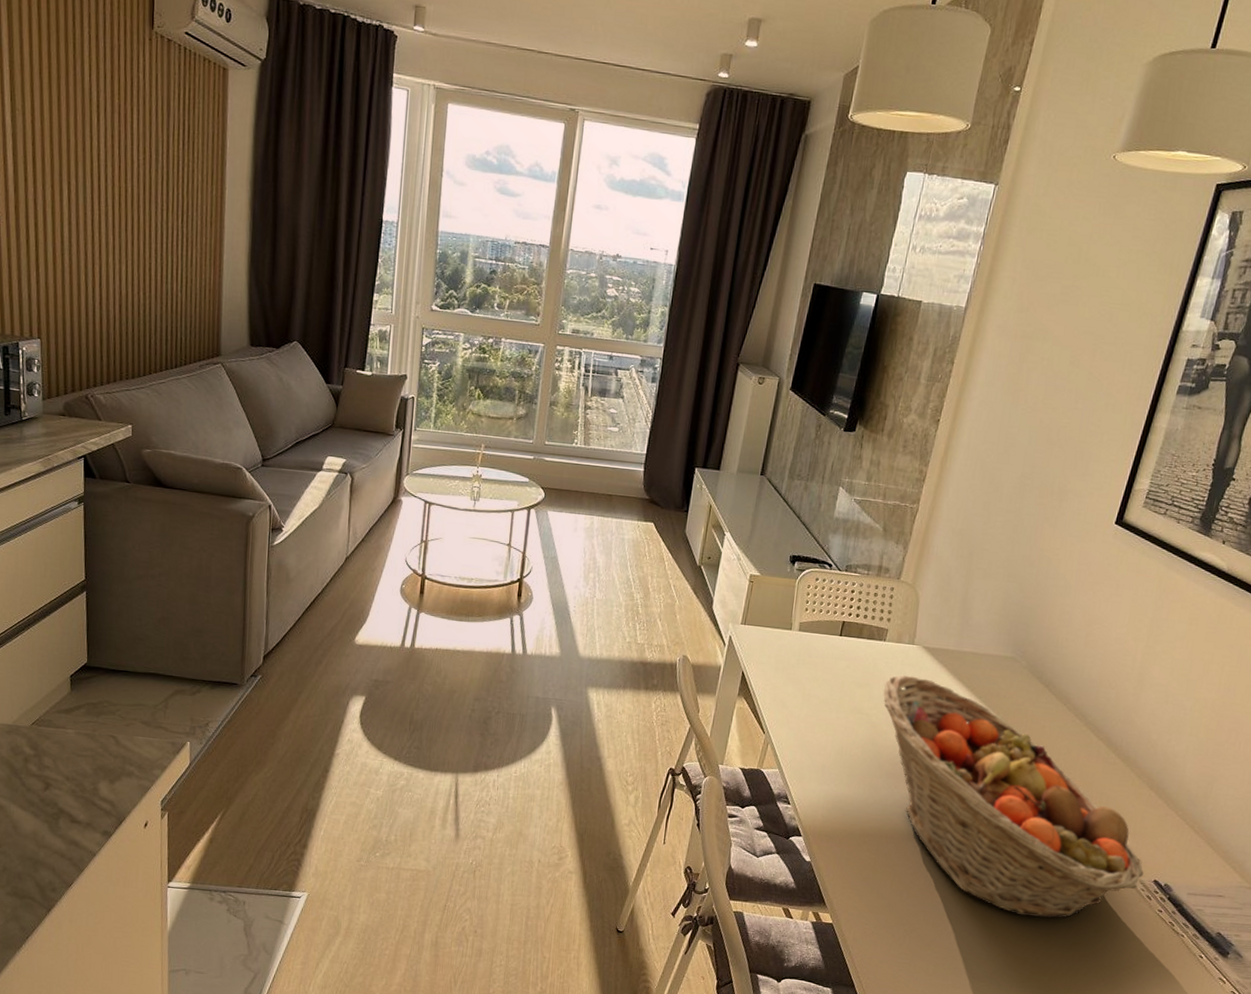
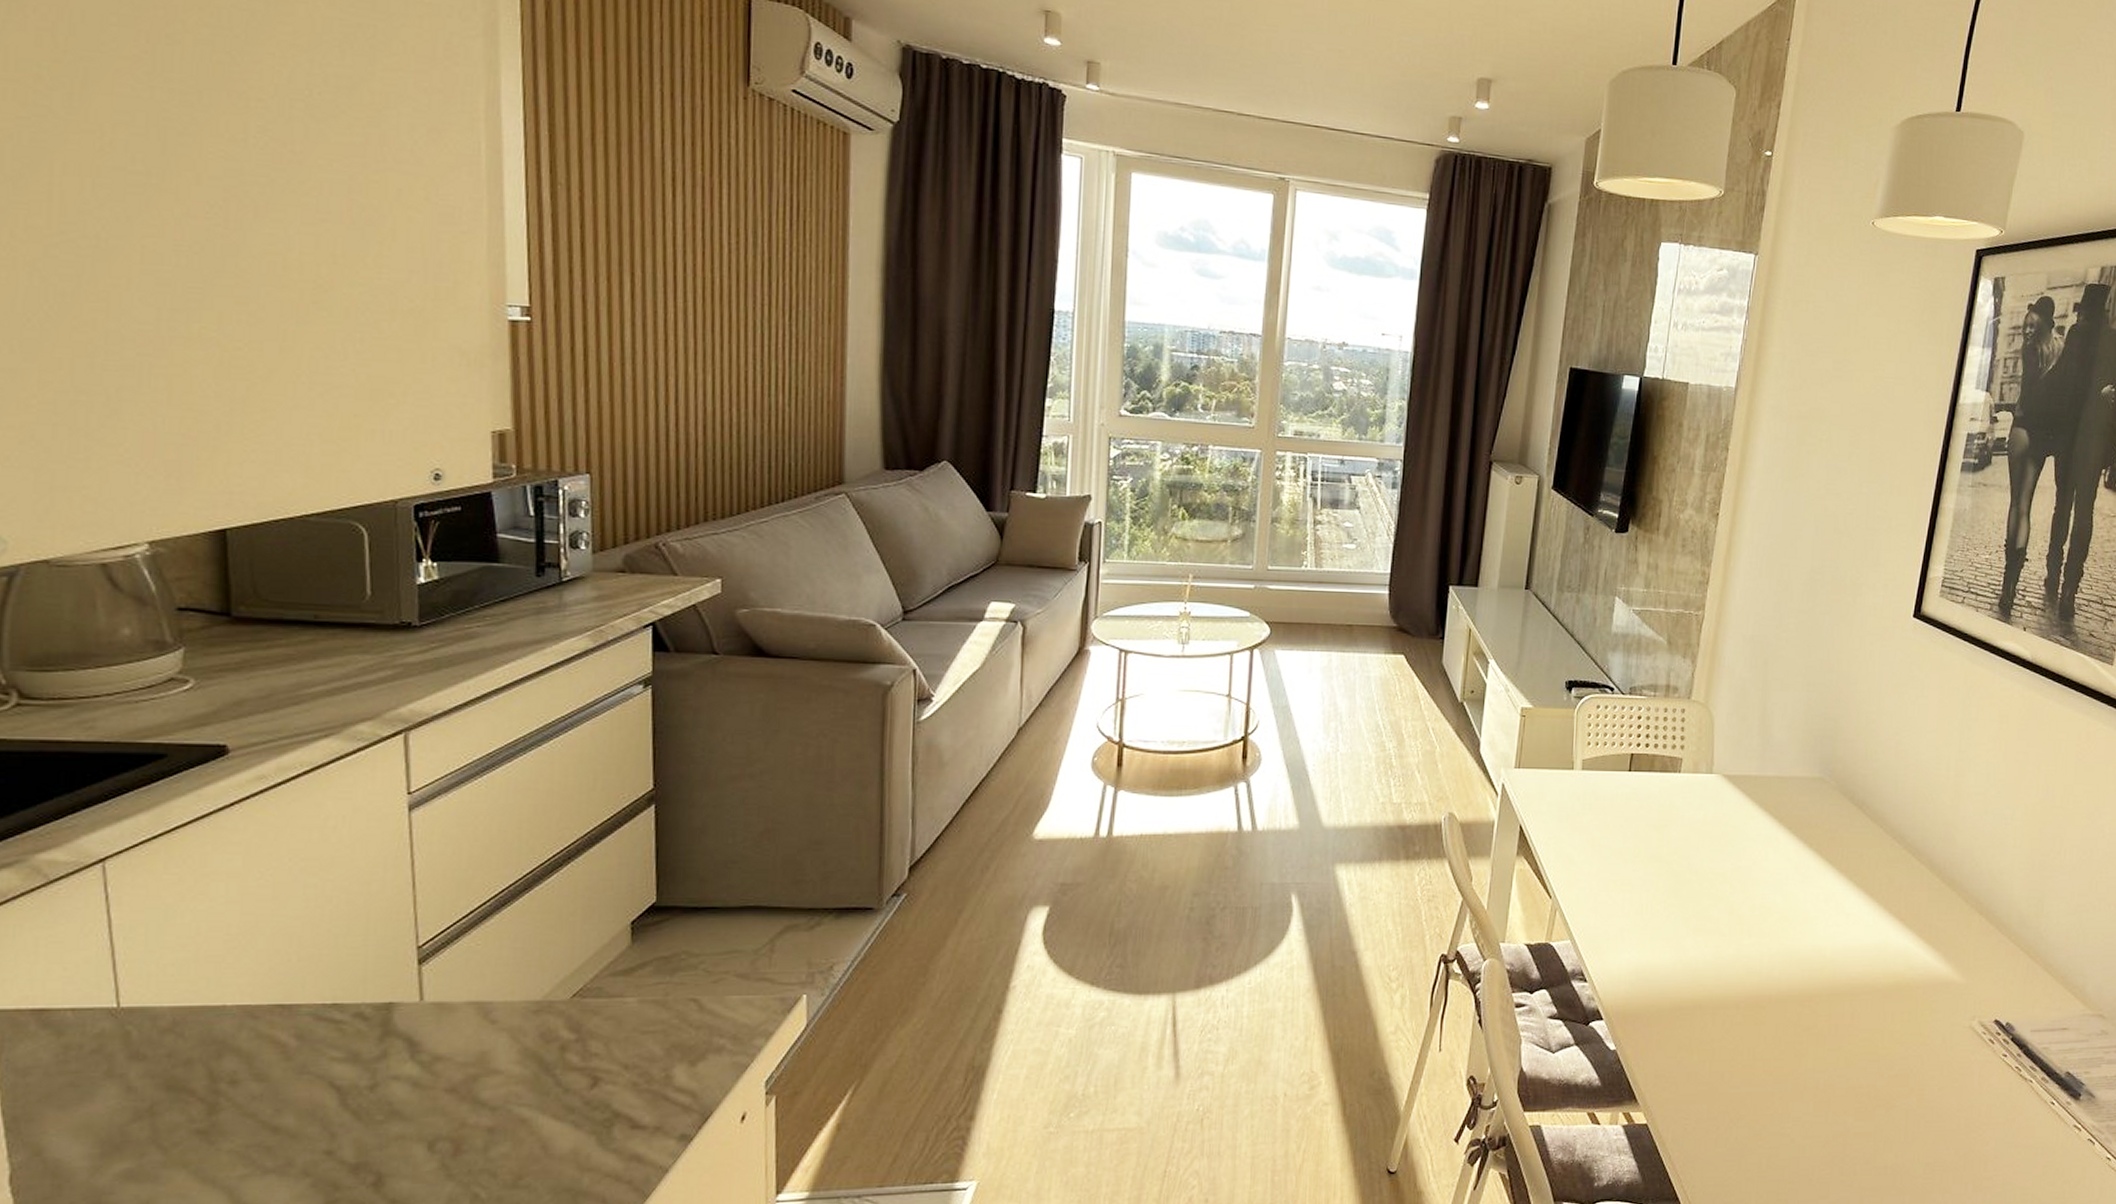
fruit basket: present [883,675,1144,919] -> none [1683,811,1983,1083]

